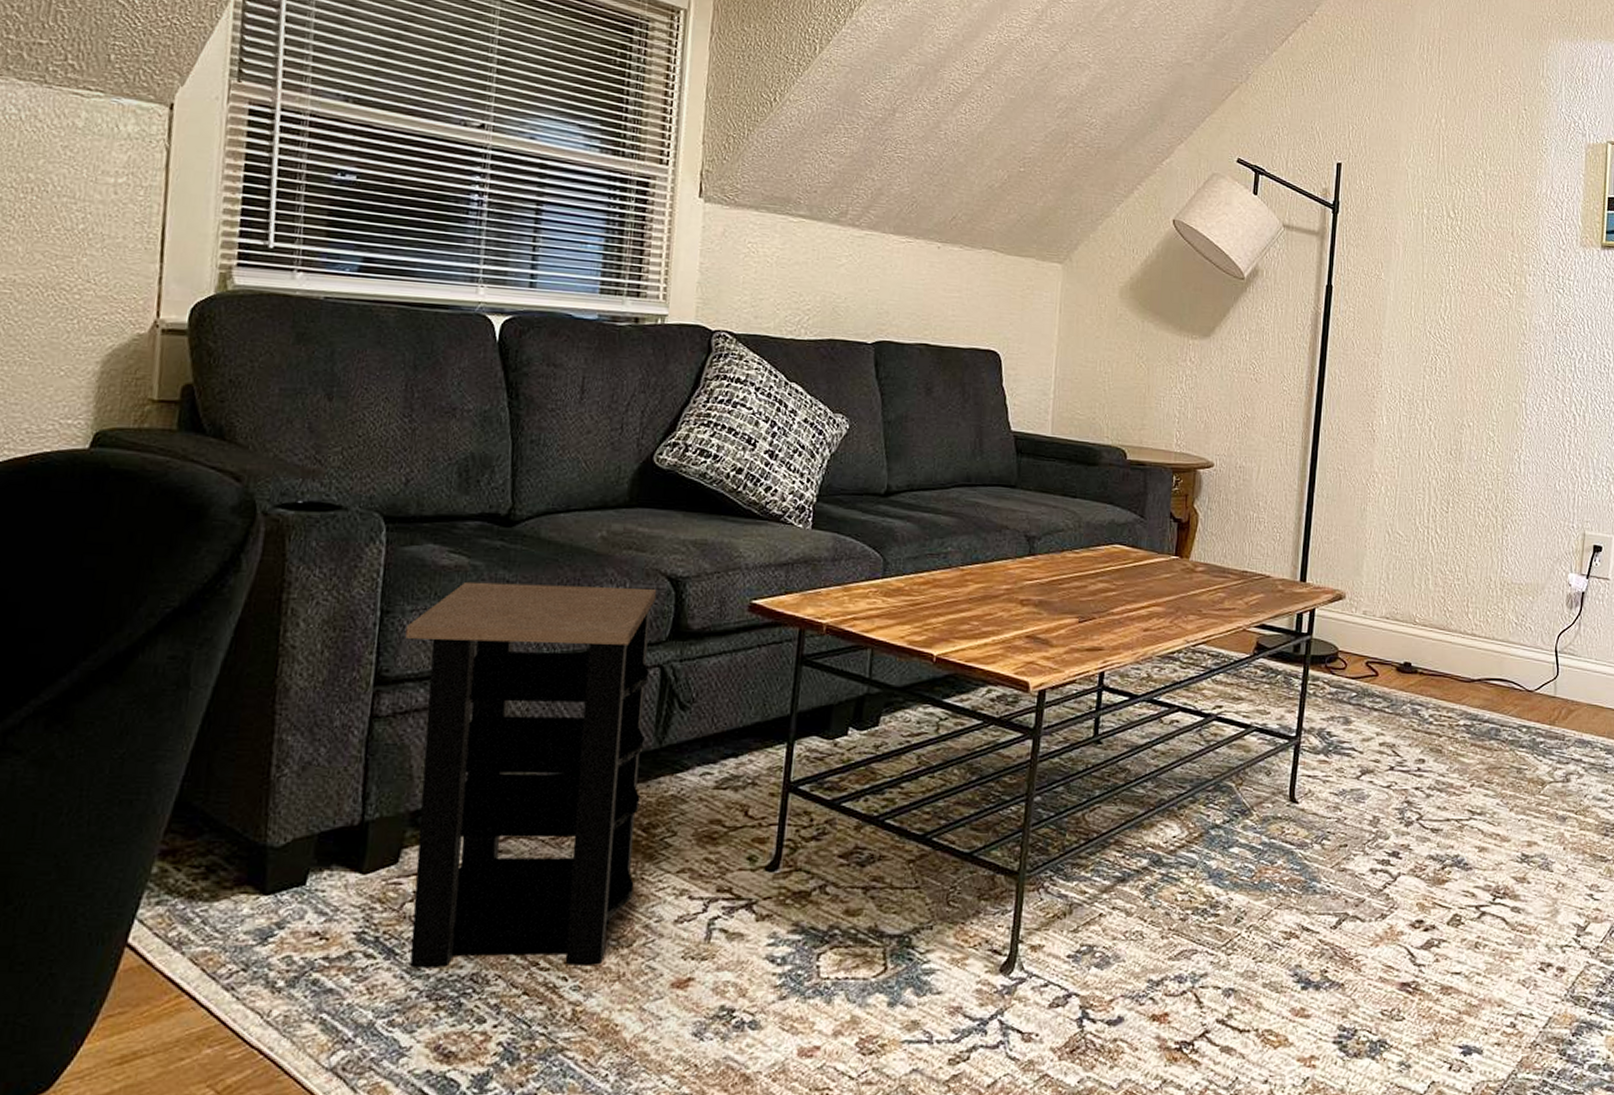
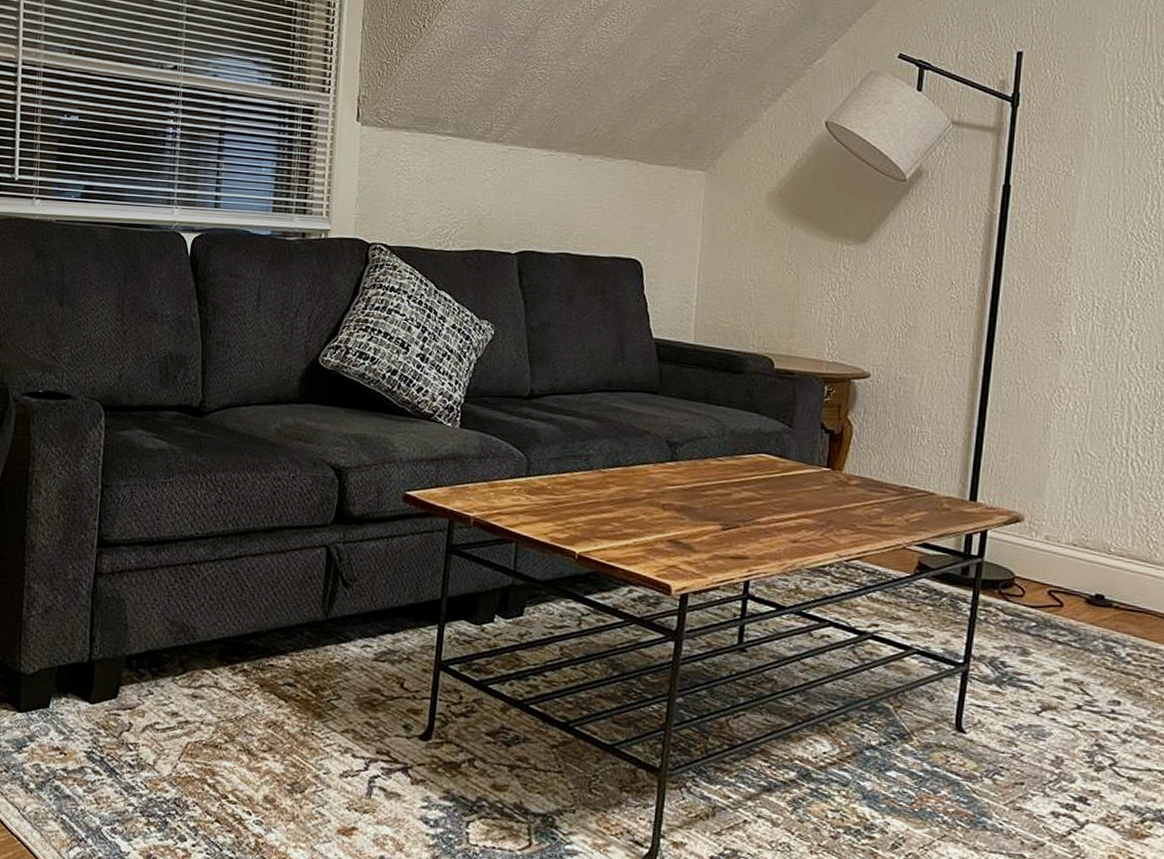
side table: present [405,581,657,969] -> none [120,463,323,804]

